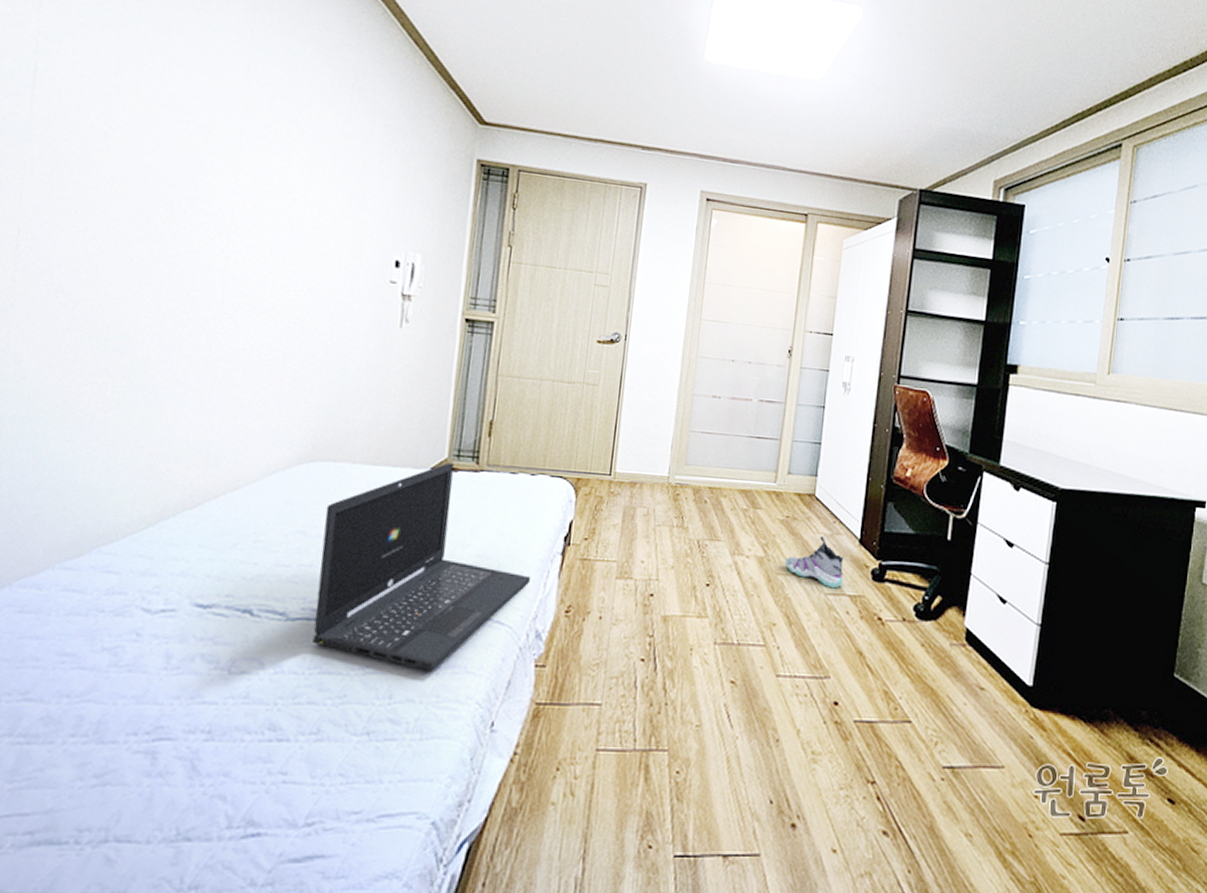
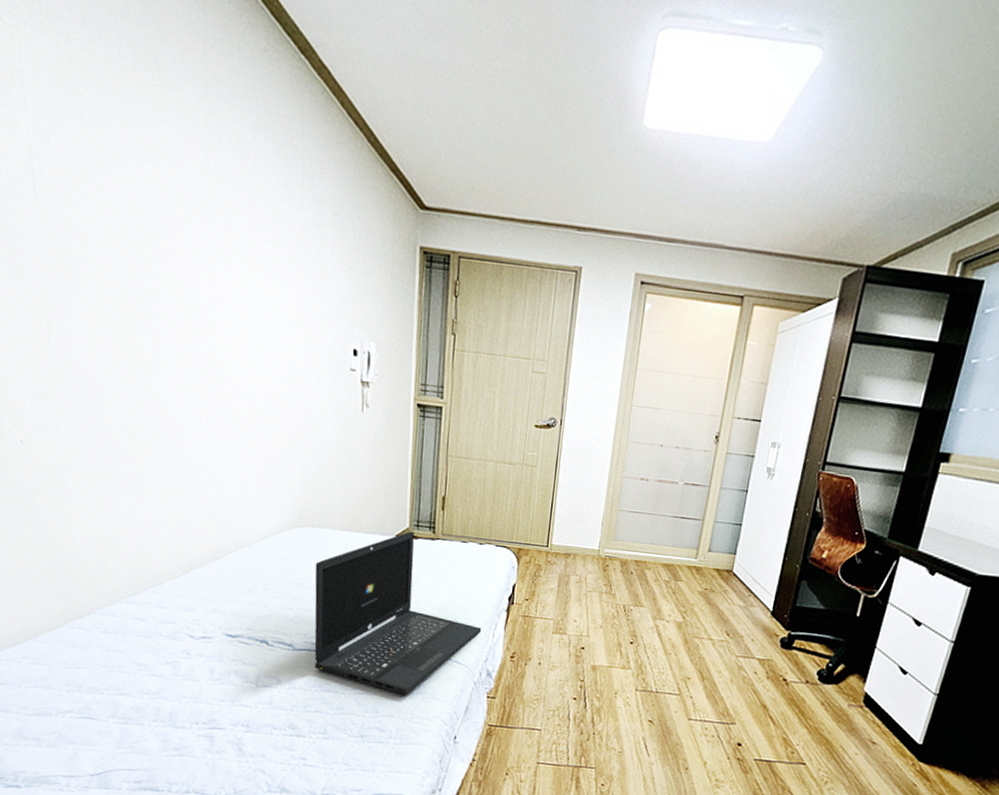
sneaker: present [784,536,844,589] -> none [700,607,756,653]

